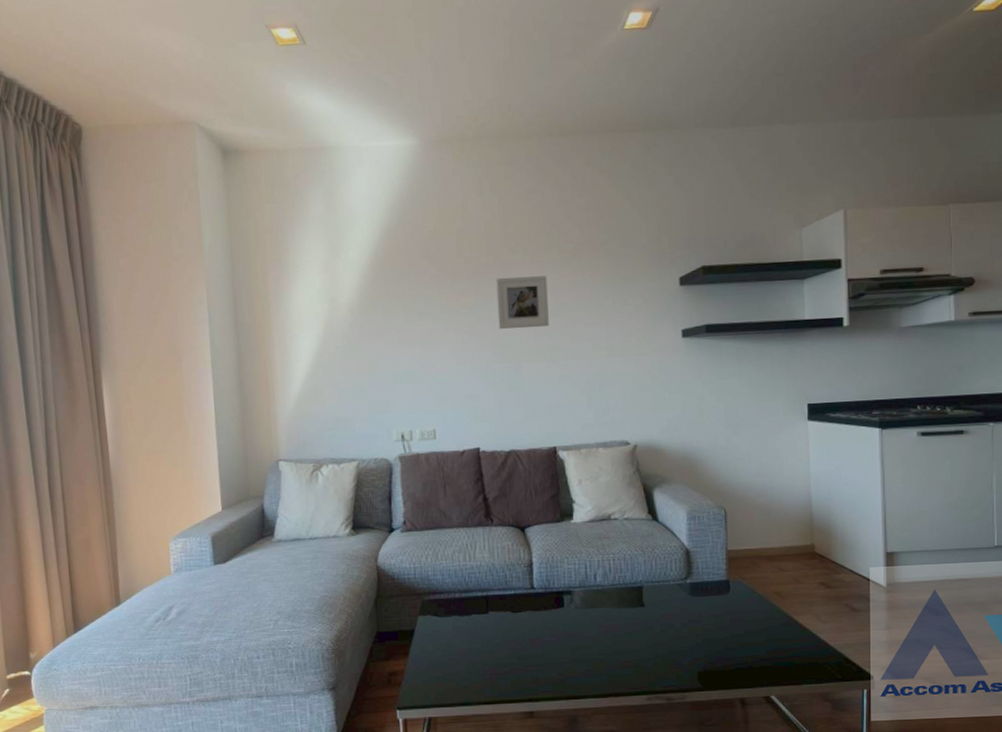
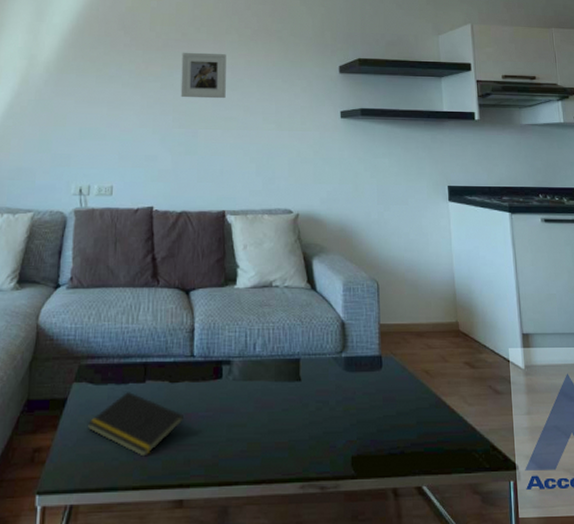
notepad: none [436,622,529,677] -> present [87,392,185,457]

